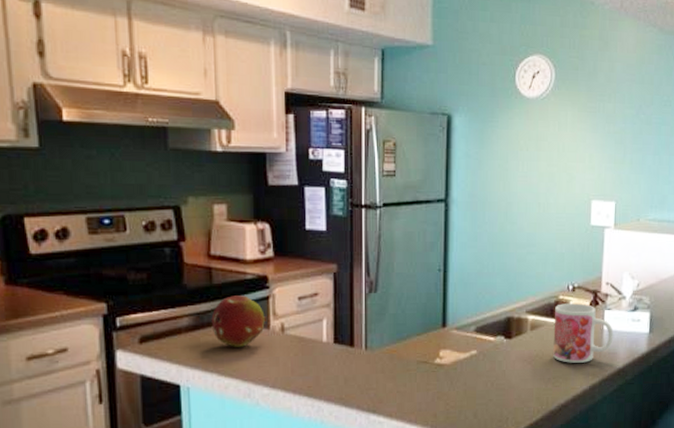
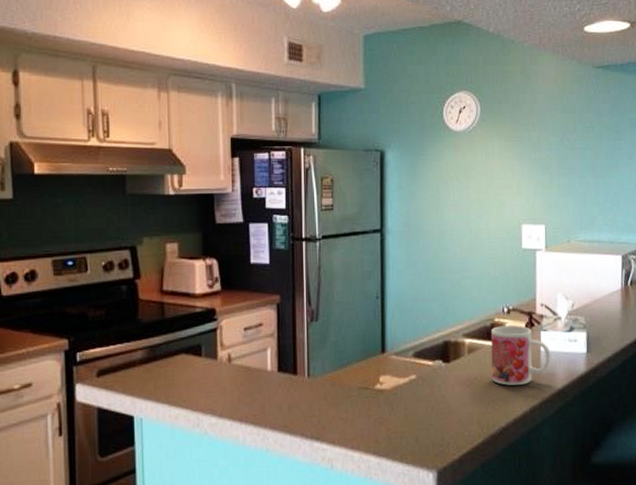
fruit: present [211,296,268,347] -> none [163,328,215,378]

